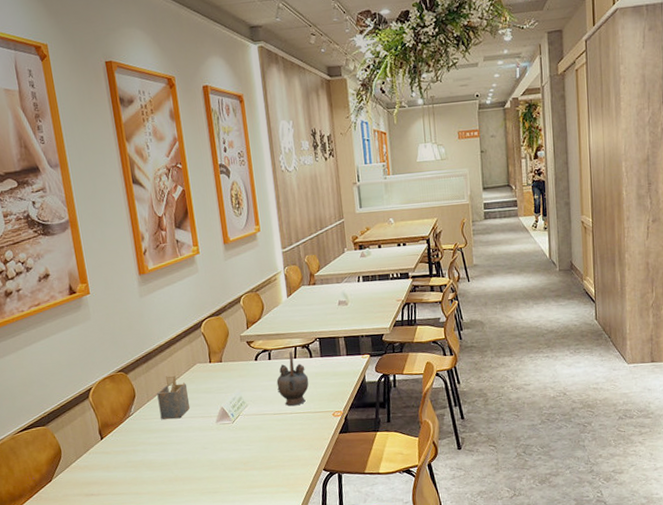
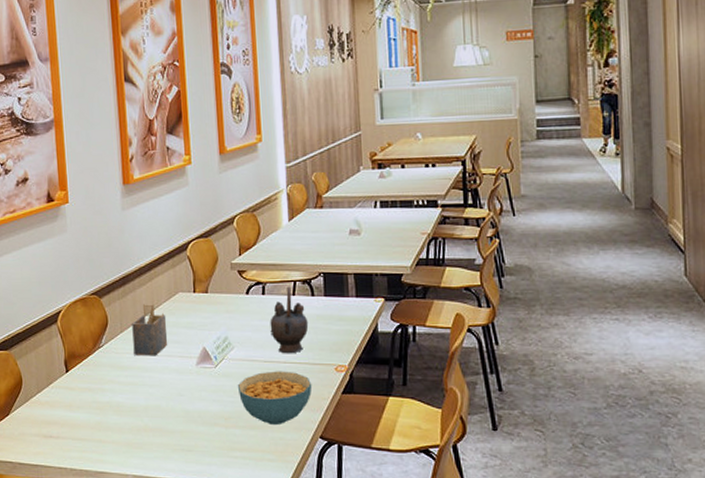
cereal bowl: none [252,420,315,465] -> present [237,371,312,426]

